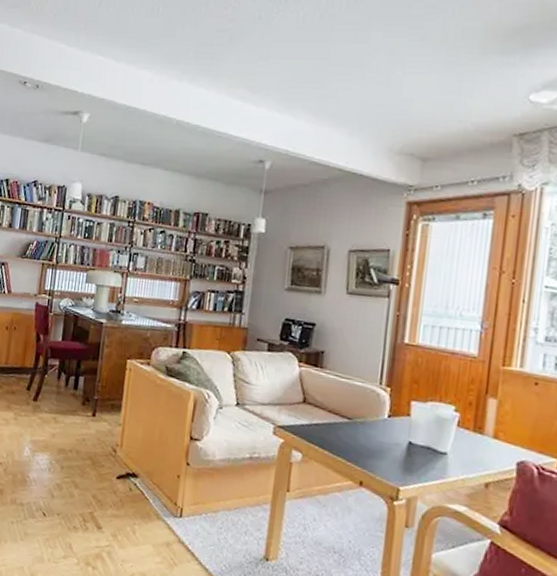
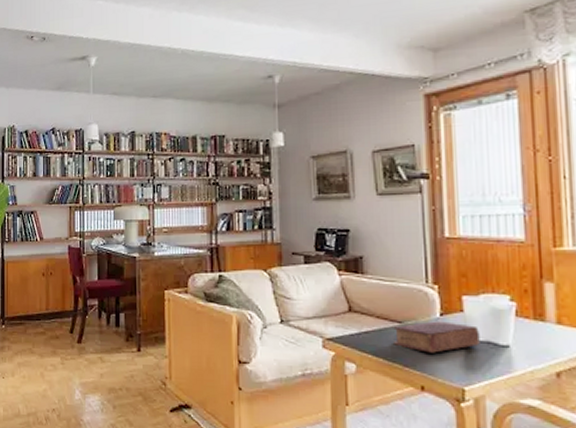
book: none [340,421,422,452] -> present [393,321,480,353]

